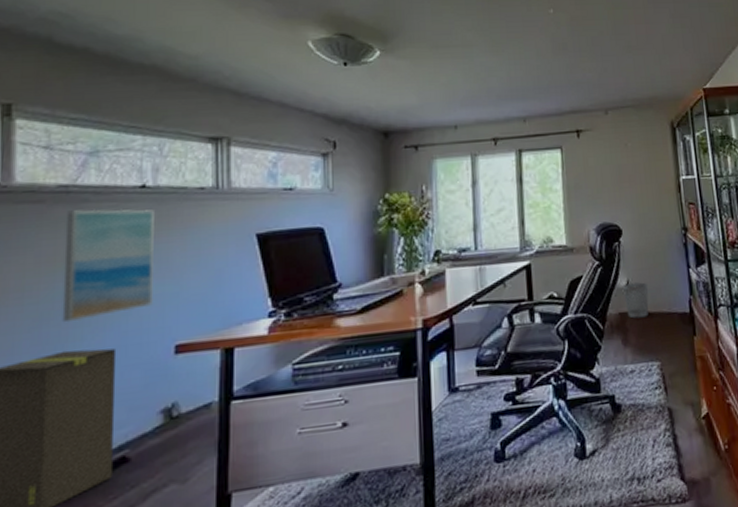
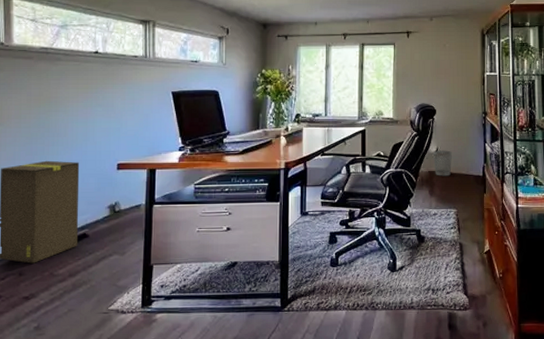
wall art: present [62,209,154,323] -> none [45,66,104,142]

